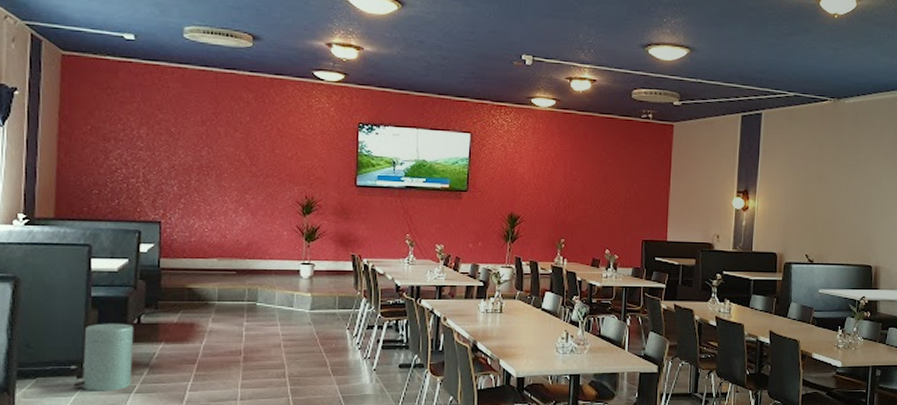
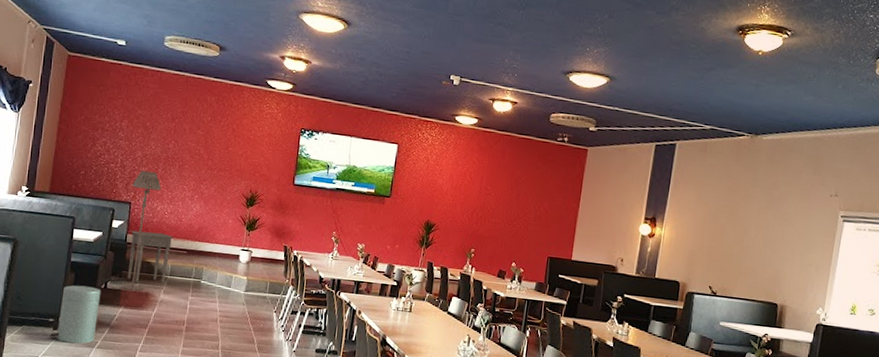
floor lamp: none [159,184,196,322] -> present [121,170,161,291]
side table: none [164,253,218,314] -> present [127,230,173,284]

